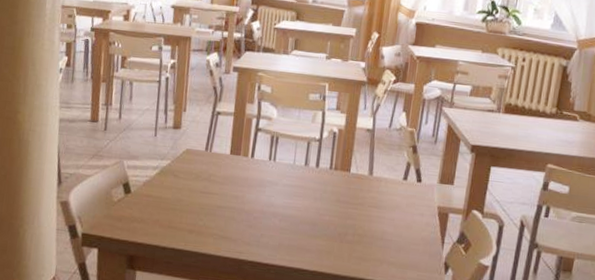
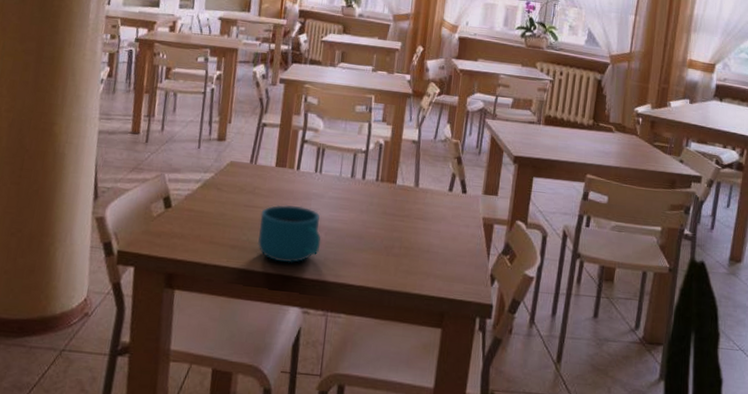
cup: none [214,191,276,248] -> present [258,204,321,264]

